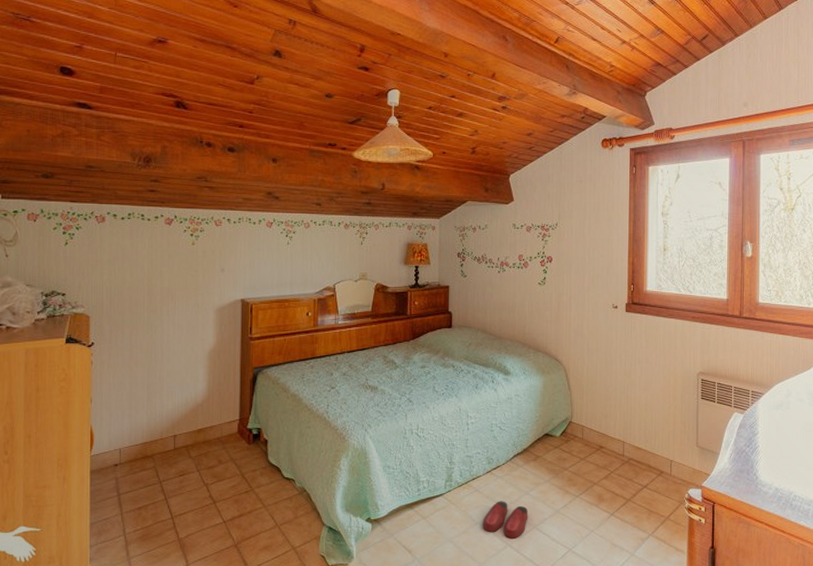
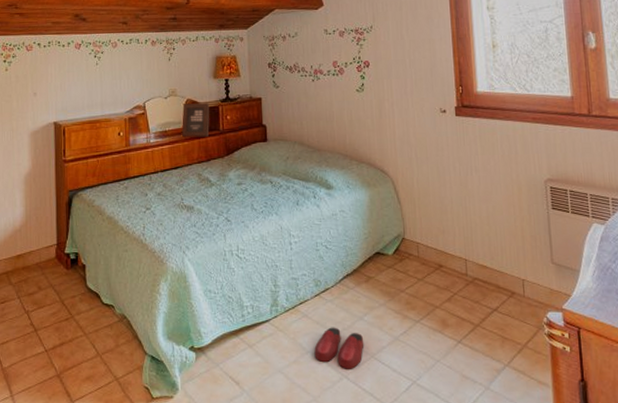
picture frame: none [370,288,399,321] -> present [182,103,210,138]

